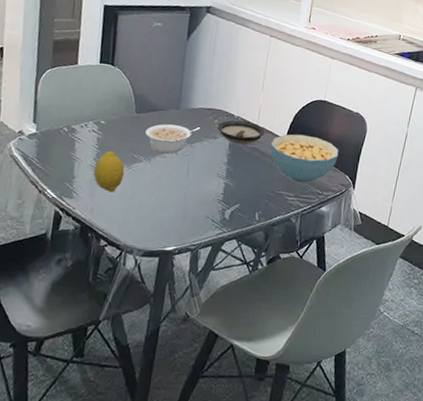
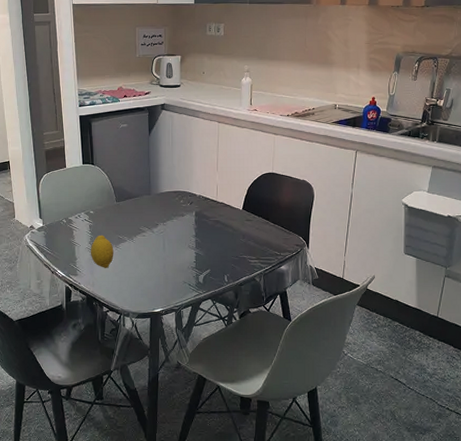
legume: present [146,124,200,154] -> none [126,208,169,233]
saucer: present [217,120,265,145] -> none [183,199,224,219]
cereal bowl: present [270,134,339,183] -> none [231,205,291,246]

